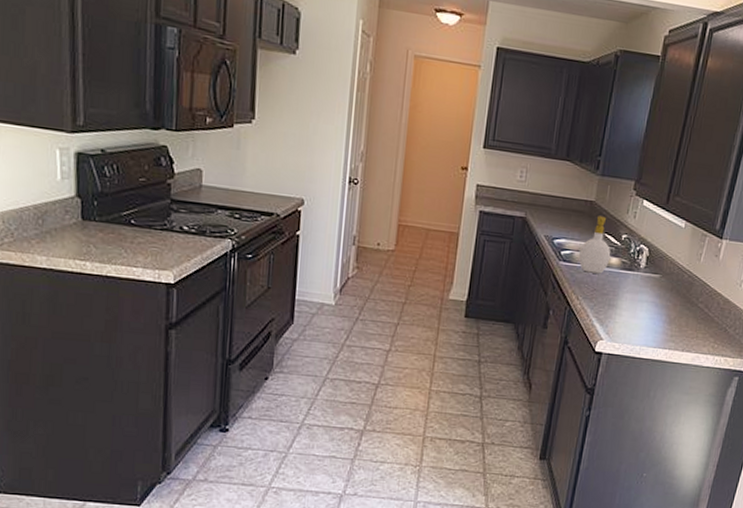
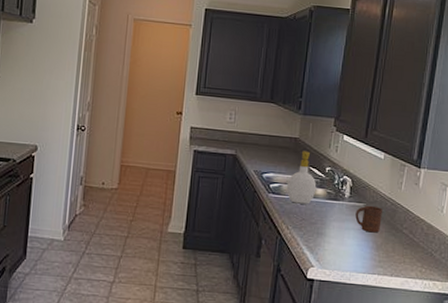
cup: none [649,276,680,306] -> present [355,205,383,233]

